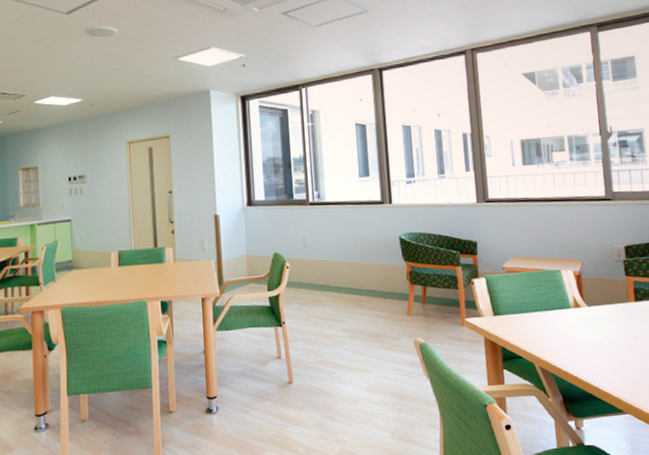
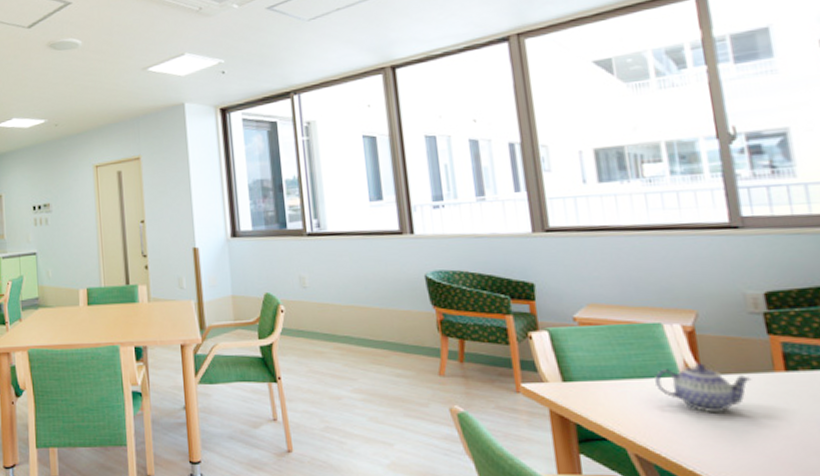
teapot: none [555,298,615,334] -> present [655,363,752,413]

